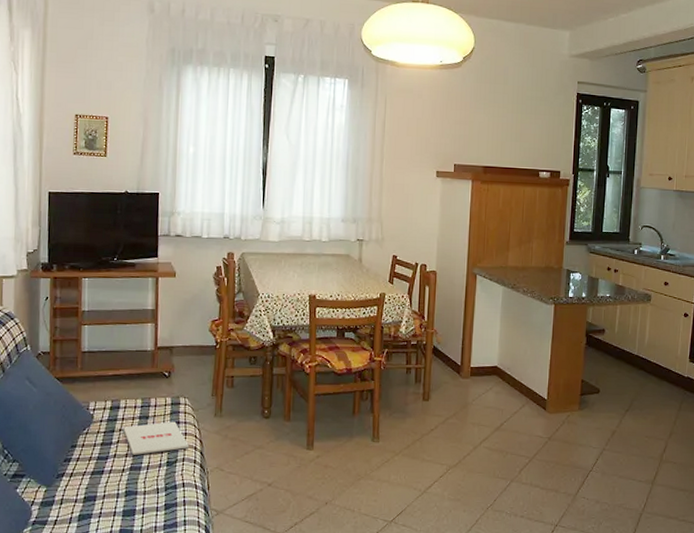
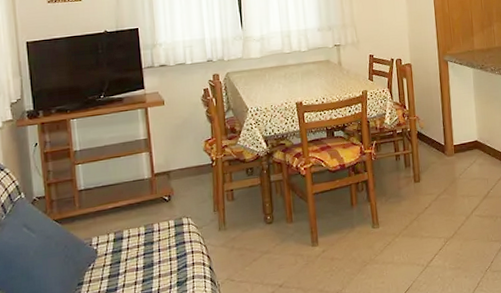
magazine: present [123,421,190,455] -> none [129,242,198,282]

